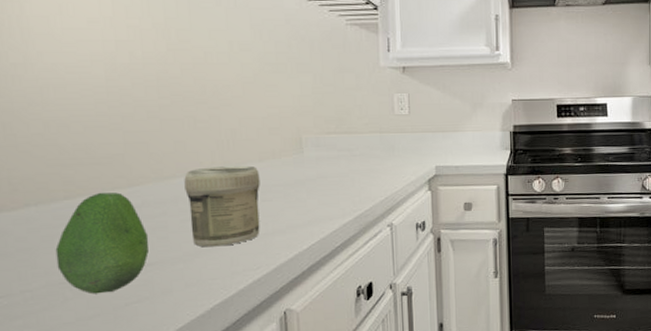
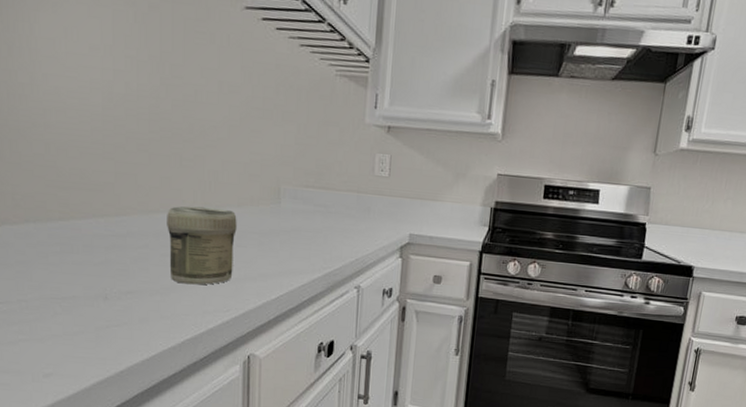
fruit: present [55,192,149,294] -> none [49,217,131,313]

